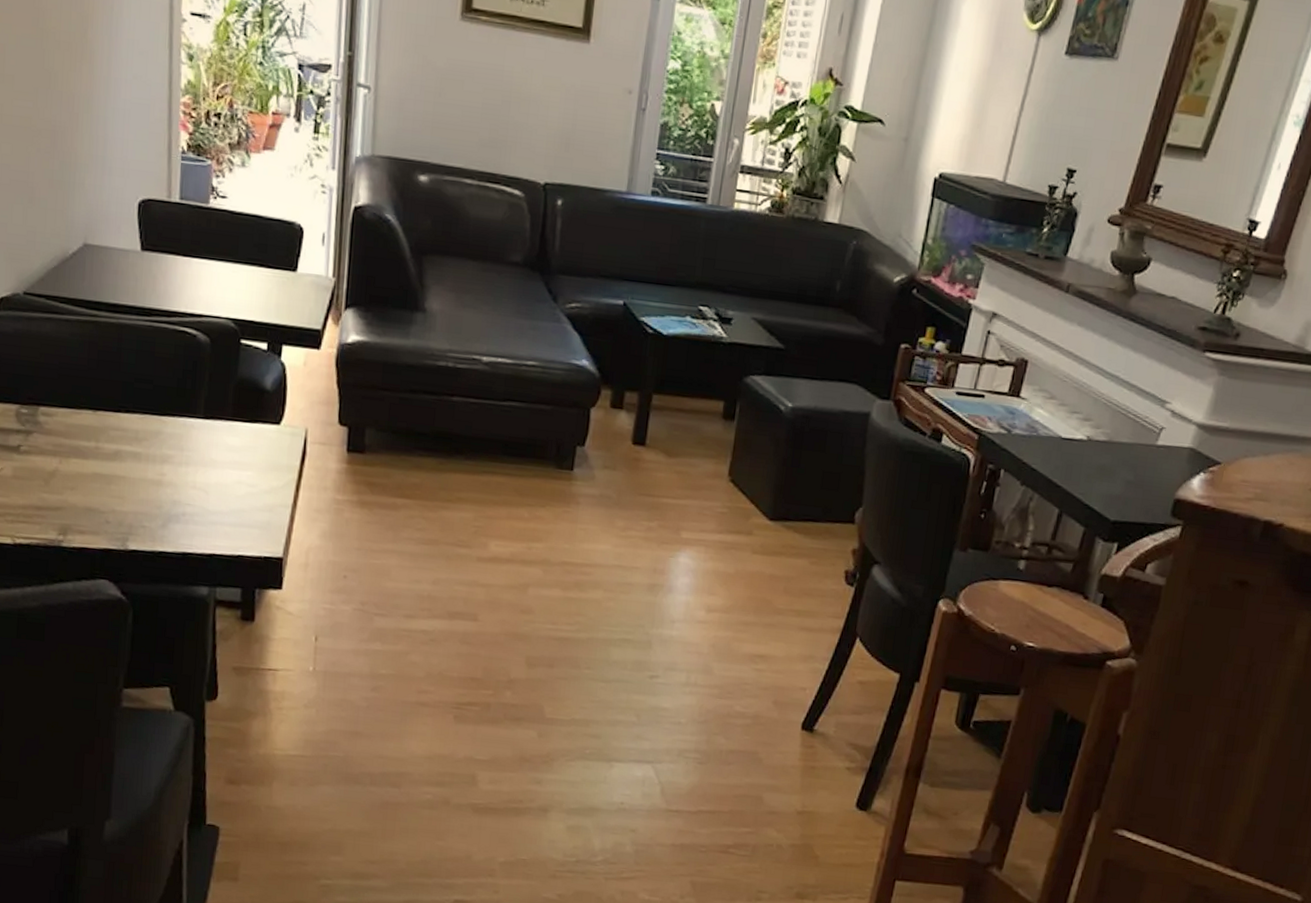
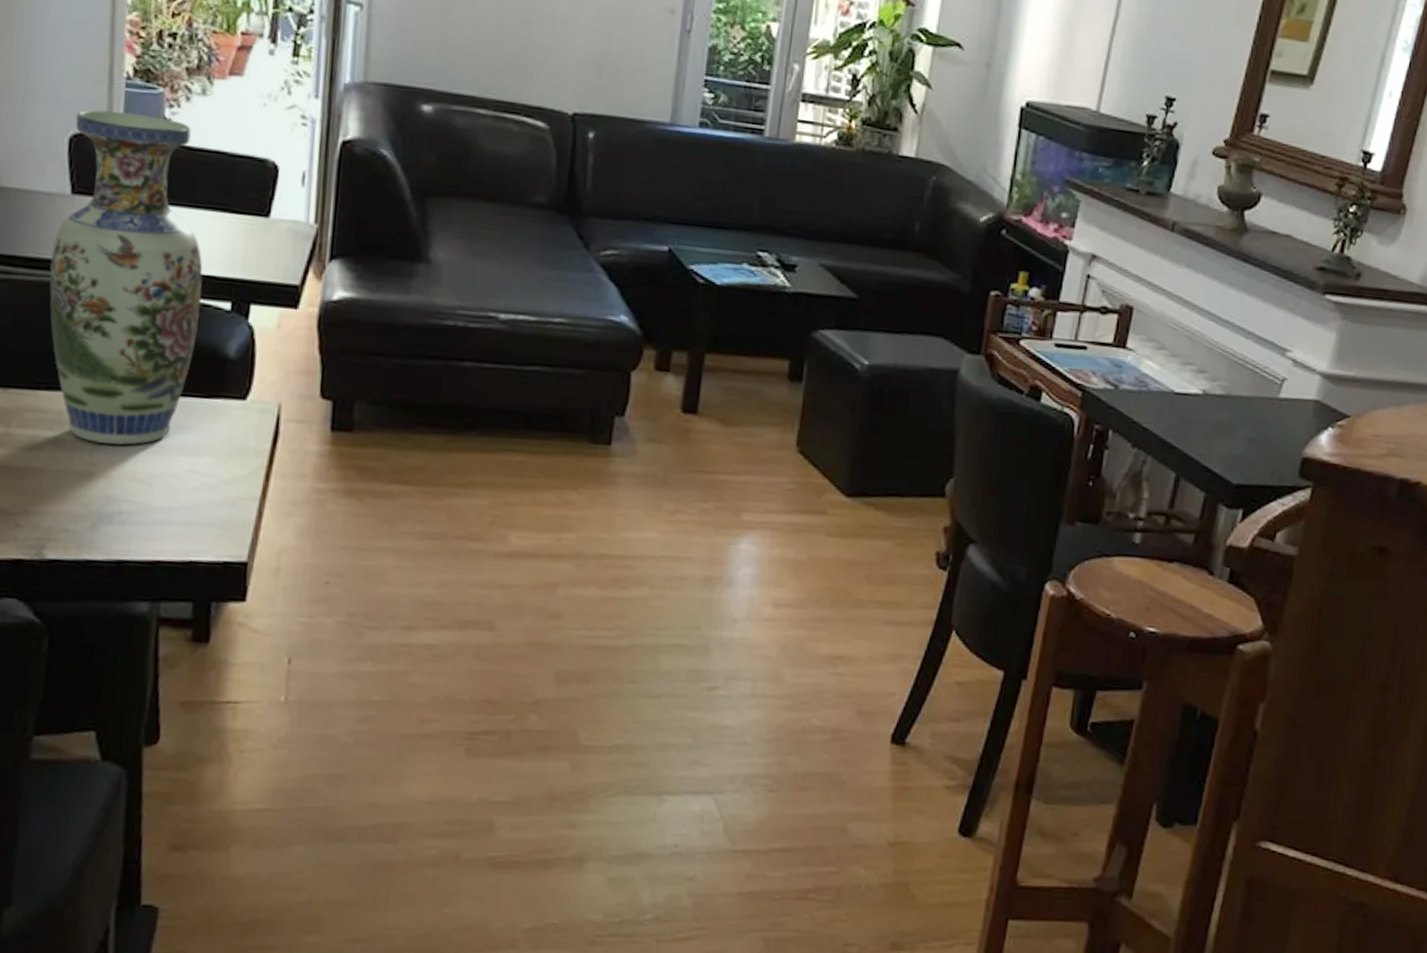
vase: none [126,179,245,460] -> present [49,110,203,445]

